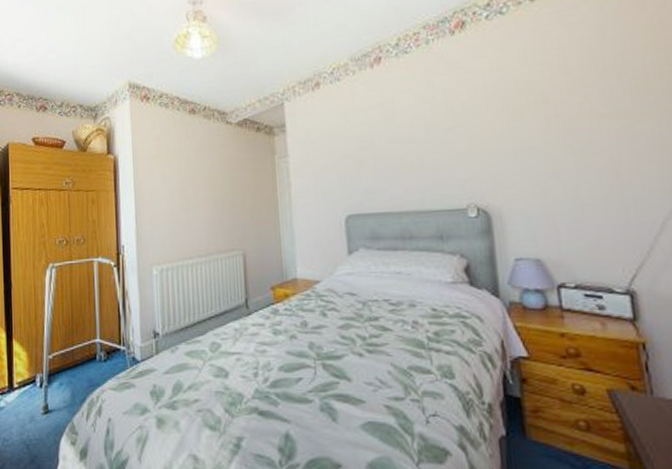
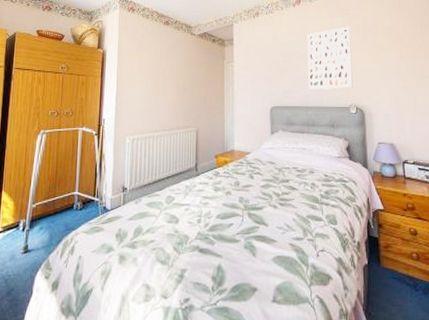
wall art: none [394,87,471,188] -> present [307,26,353,90]

